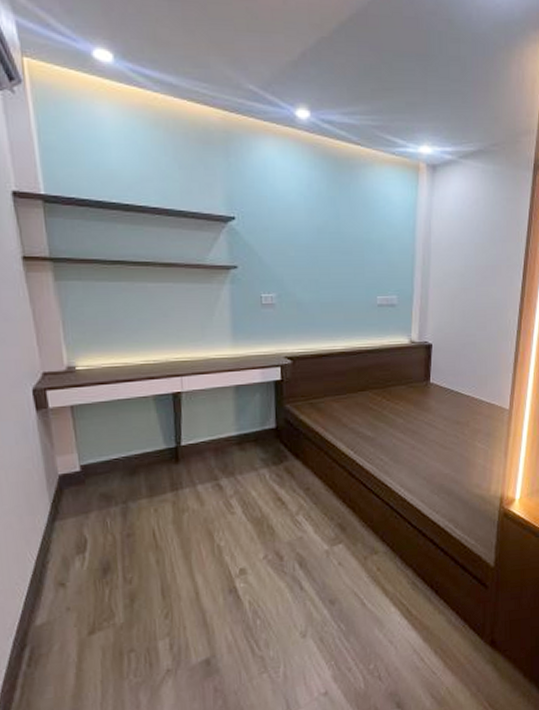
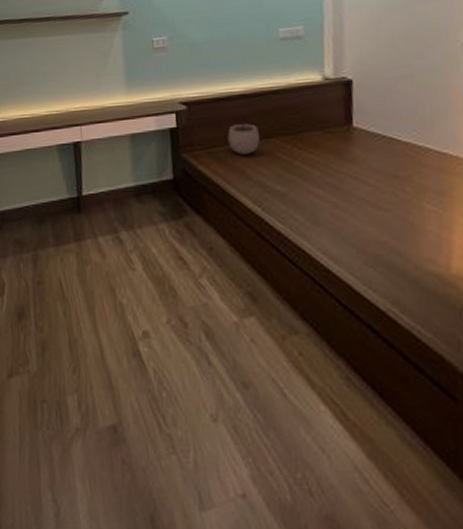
plant pot: none [328,373,355,405] -> present [227,118,260,155]

